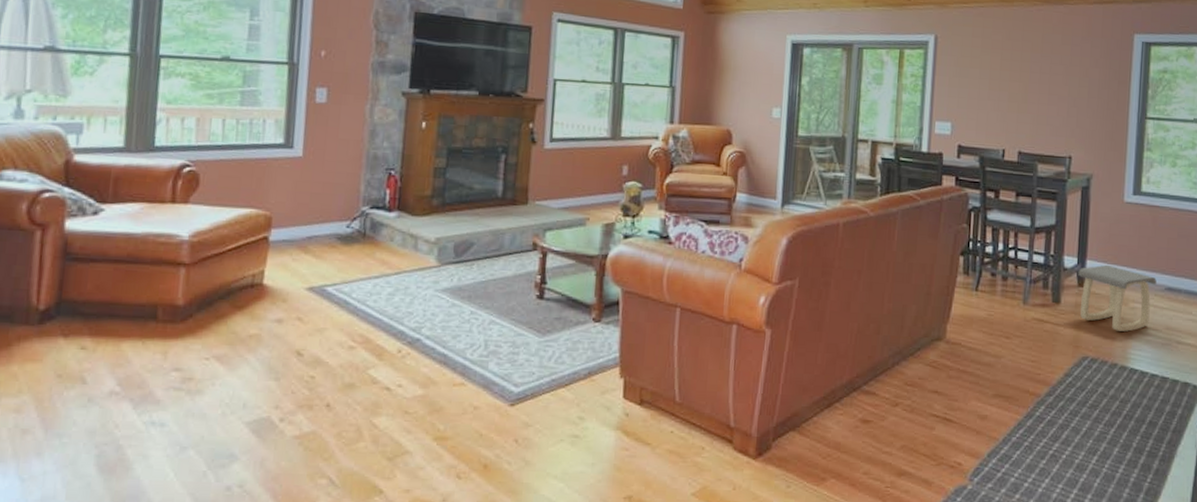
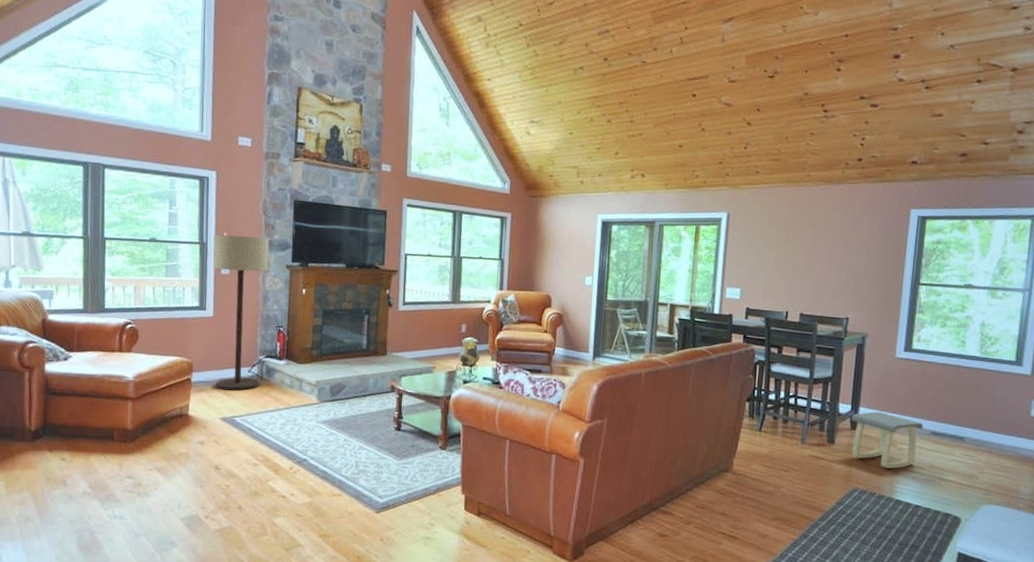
floor lamp: none [302,53,380,252] -> present [213,235,269,391]

